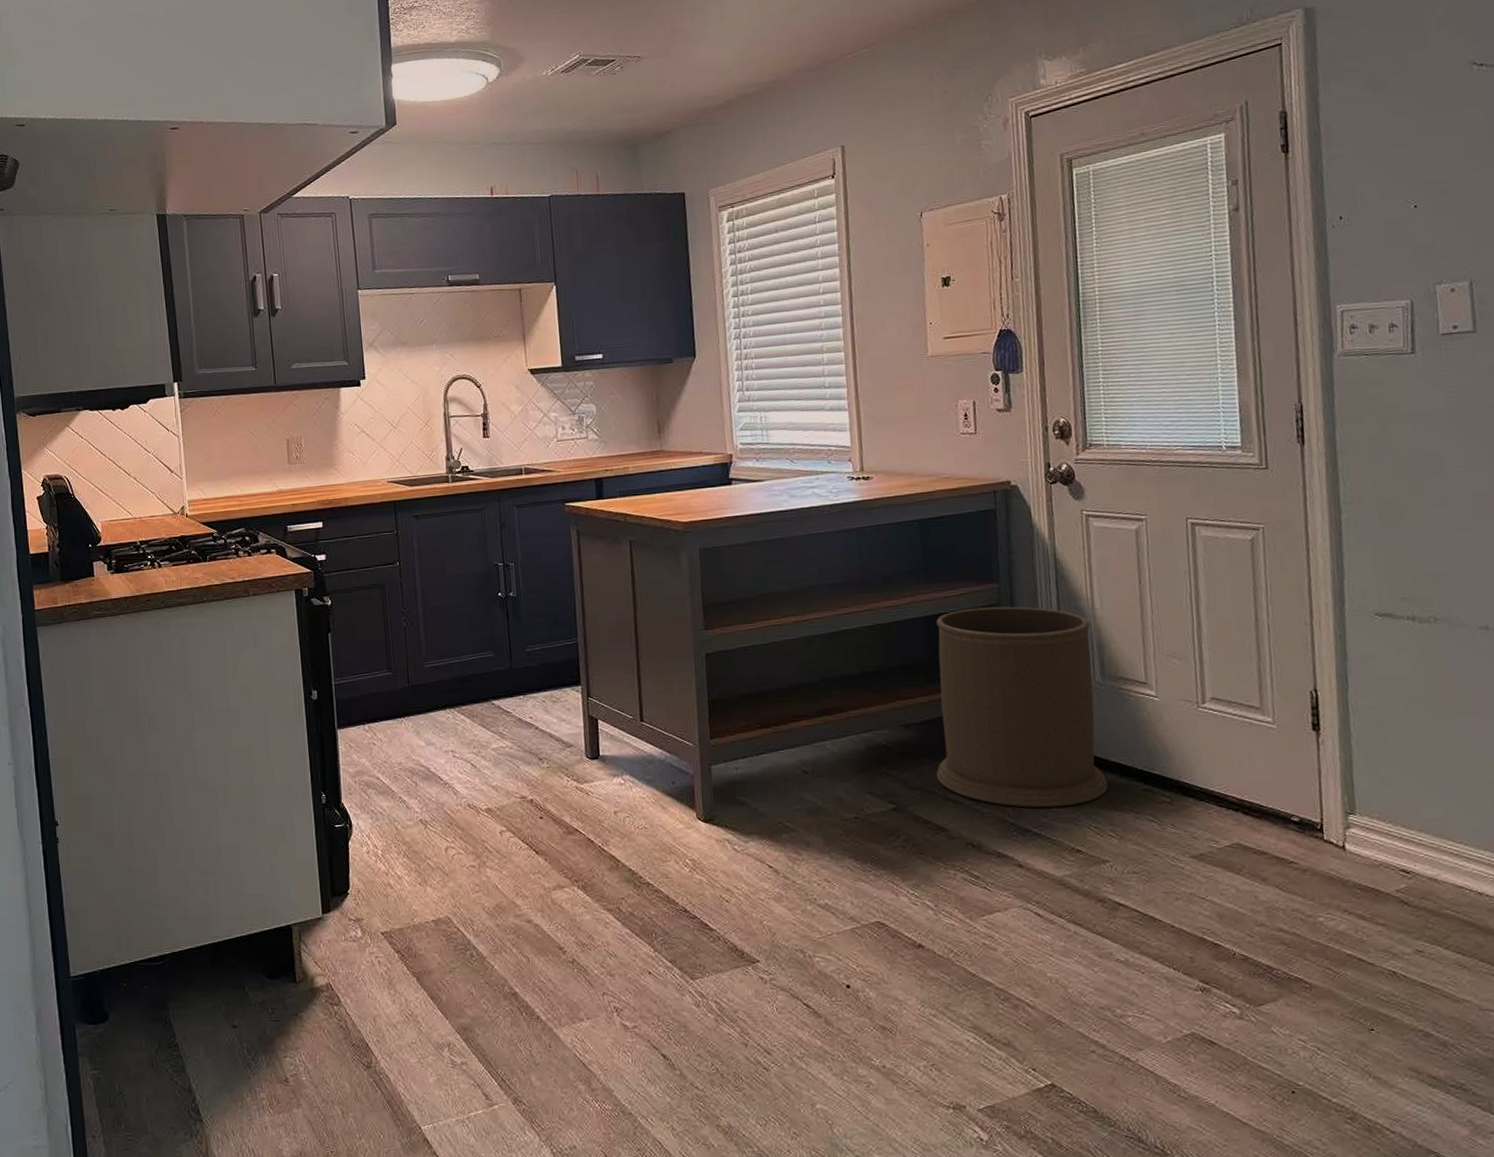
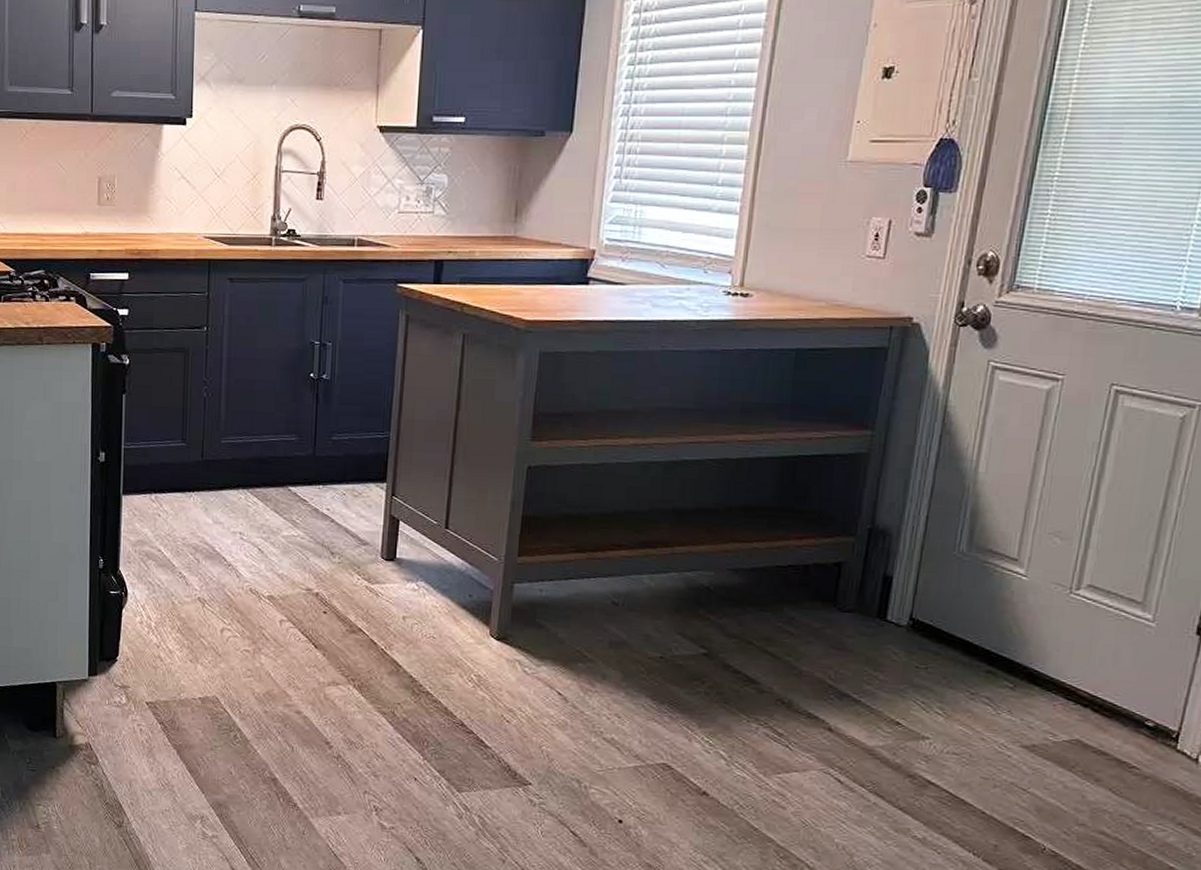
trash can: present [936,606,1108,808] -> none [758,454,969,677]

